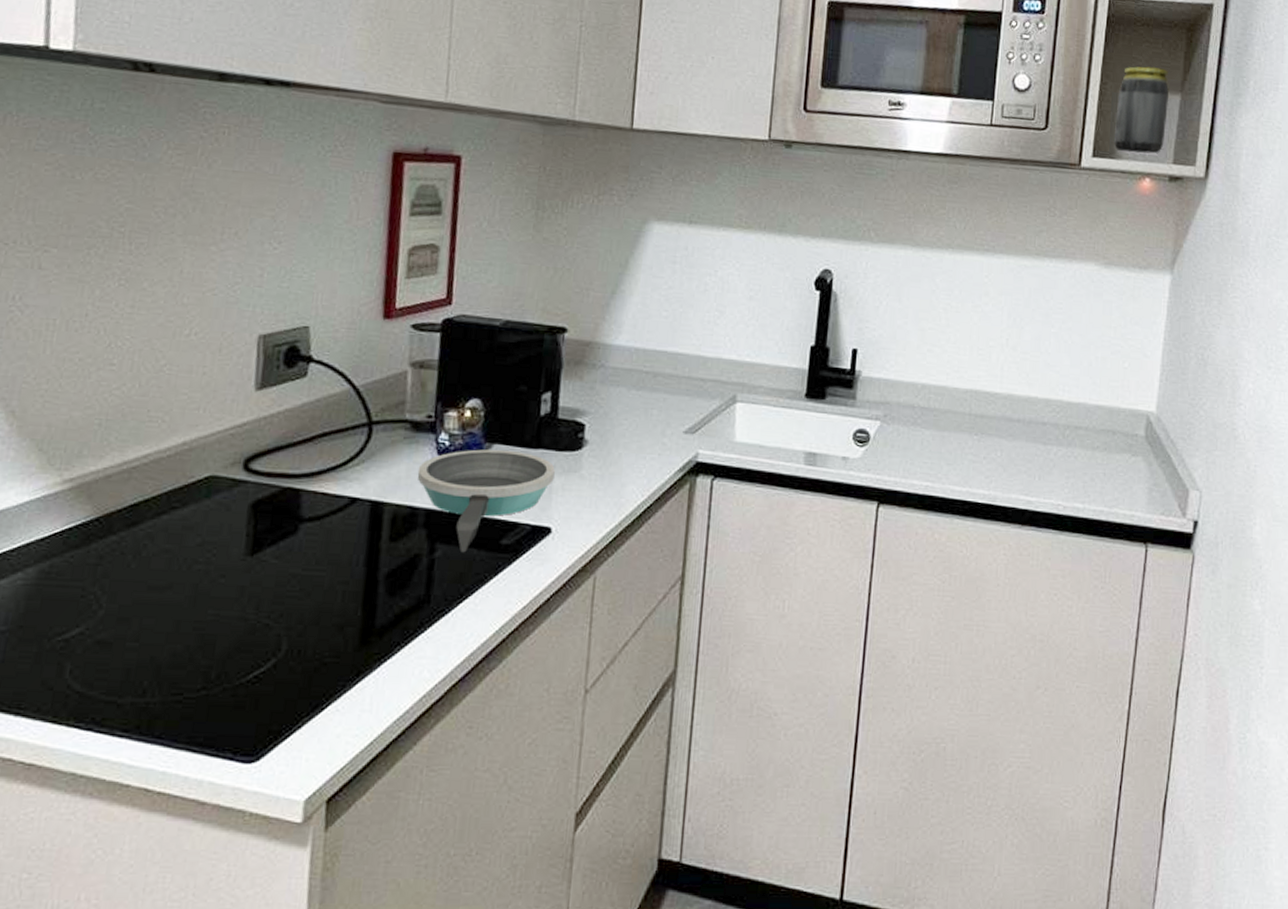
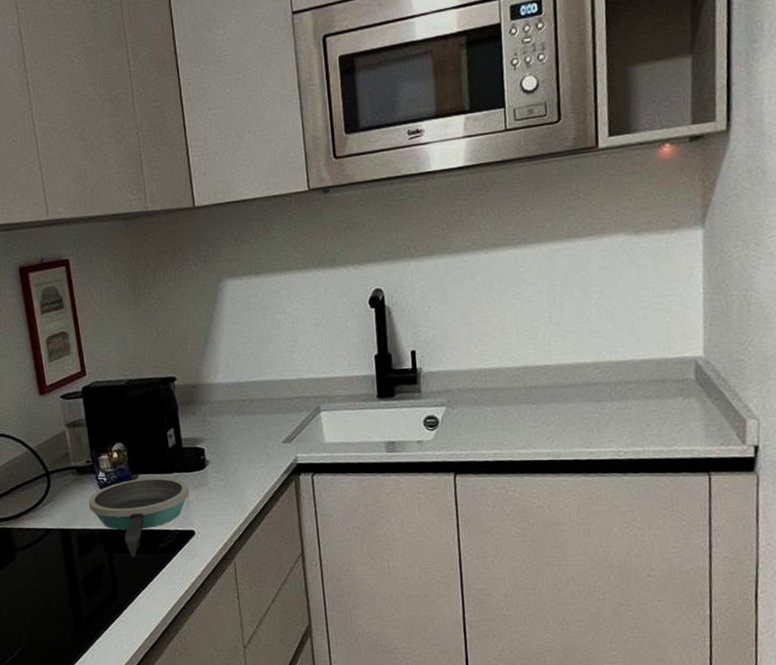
jar: present [1113,66,1169,154] -> none [627,35,680,124]

